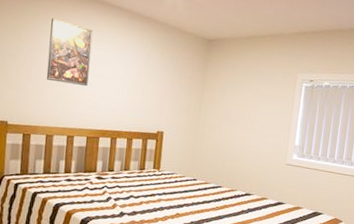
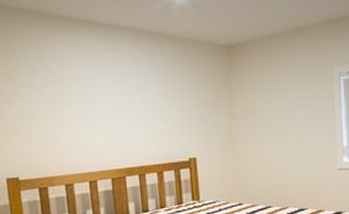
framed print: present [46,17,93,86] -> none [46,51,101,124]

